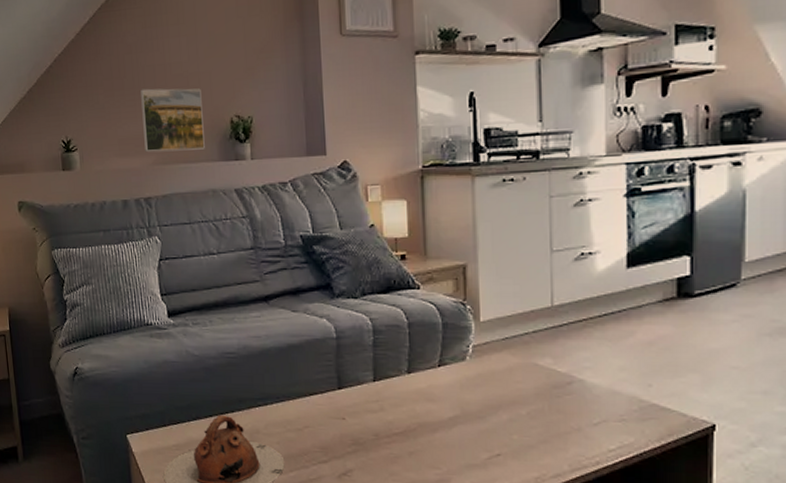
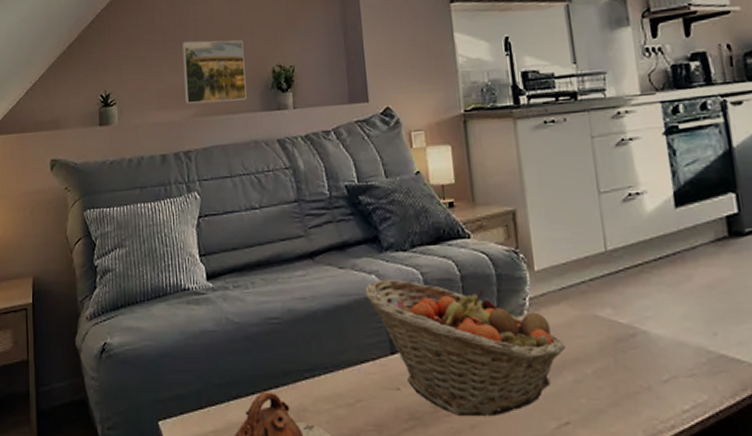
fruit basket: none [316,324,504,446] -> present [365,279,566,417]

